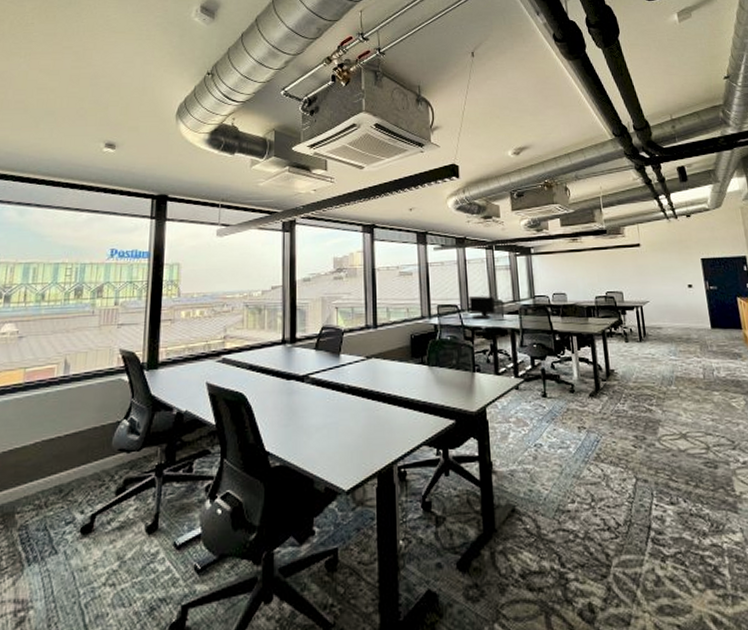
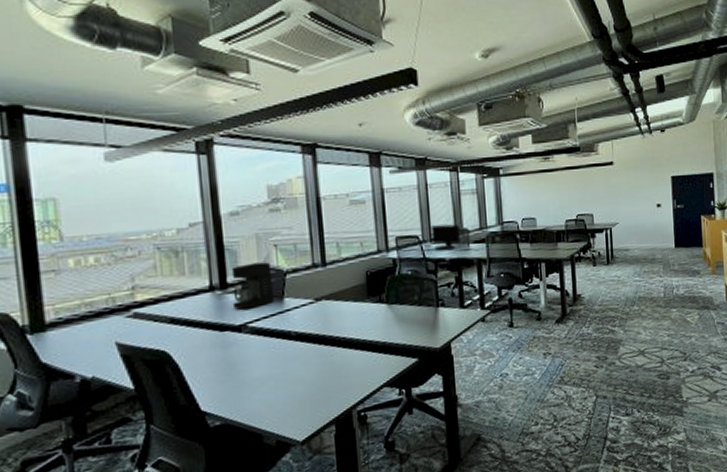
coffee maker: none [298,322,333,363] -> present [231,262,275,311]

